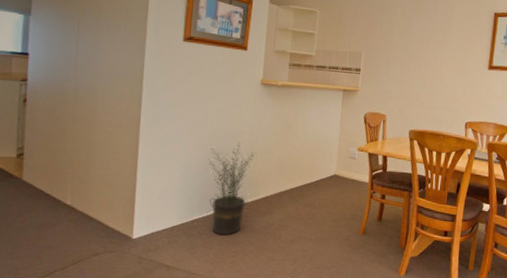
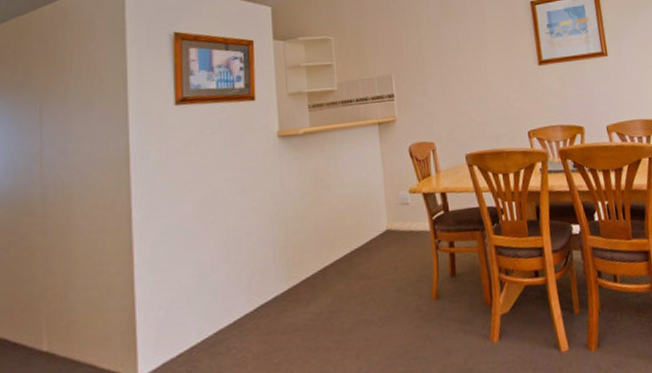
potted plant: present [208,142,257,236] -> none [225,215,287,346]

